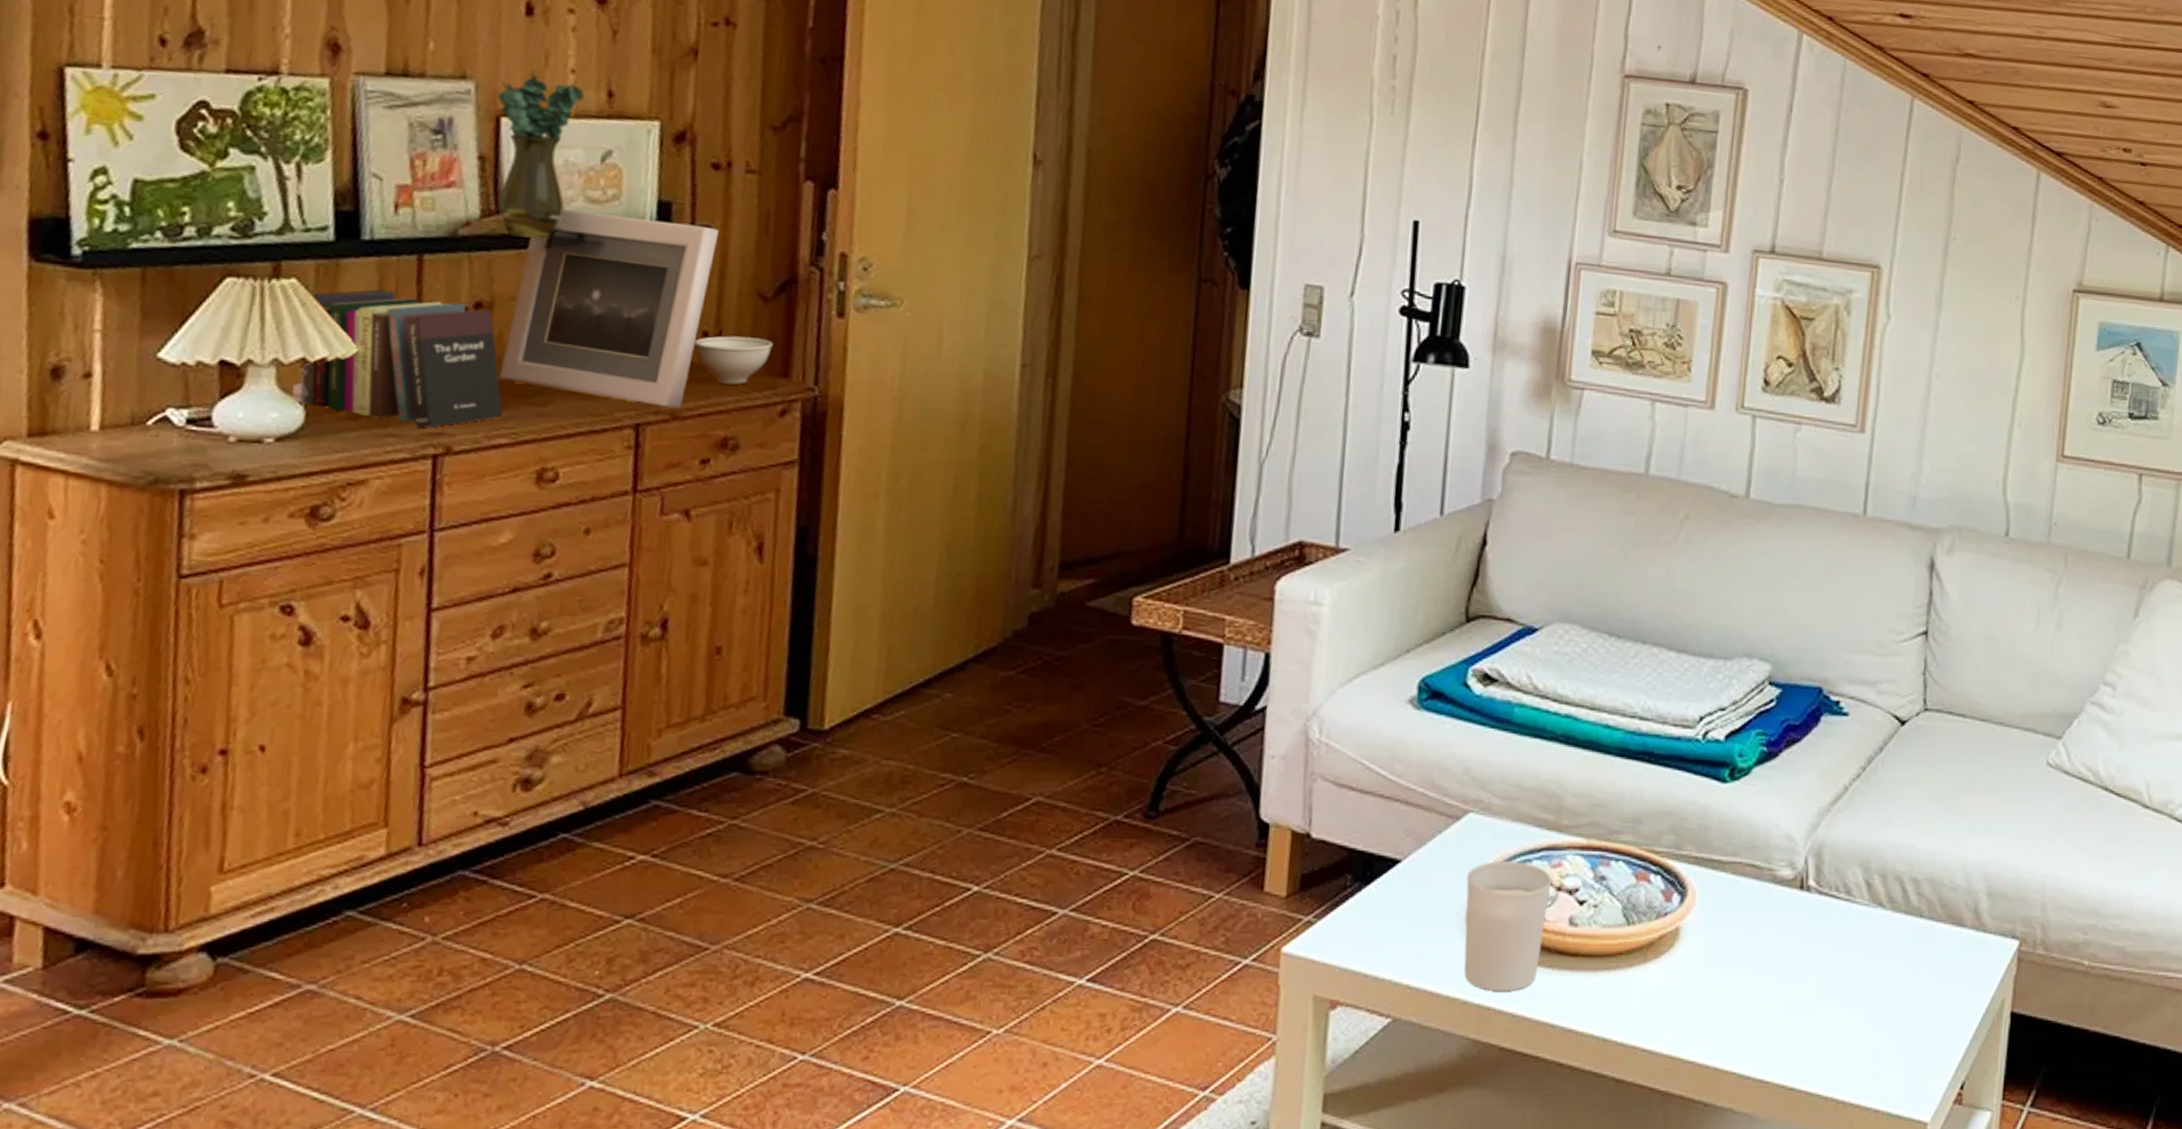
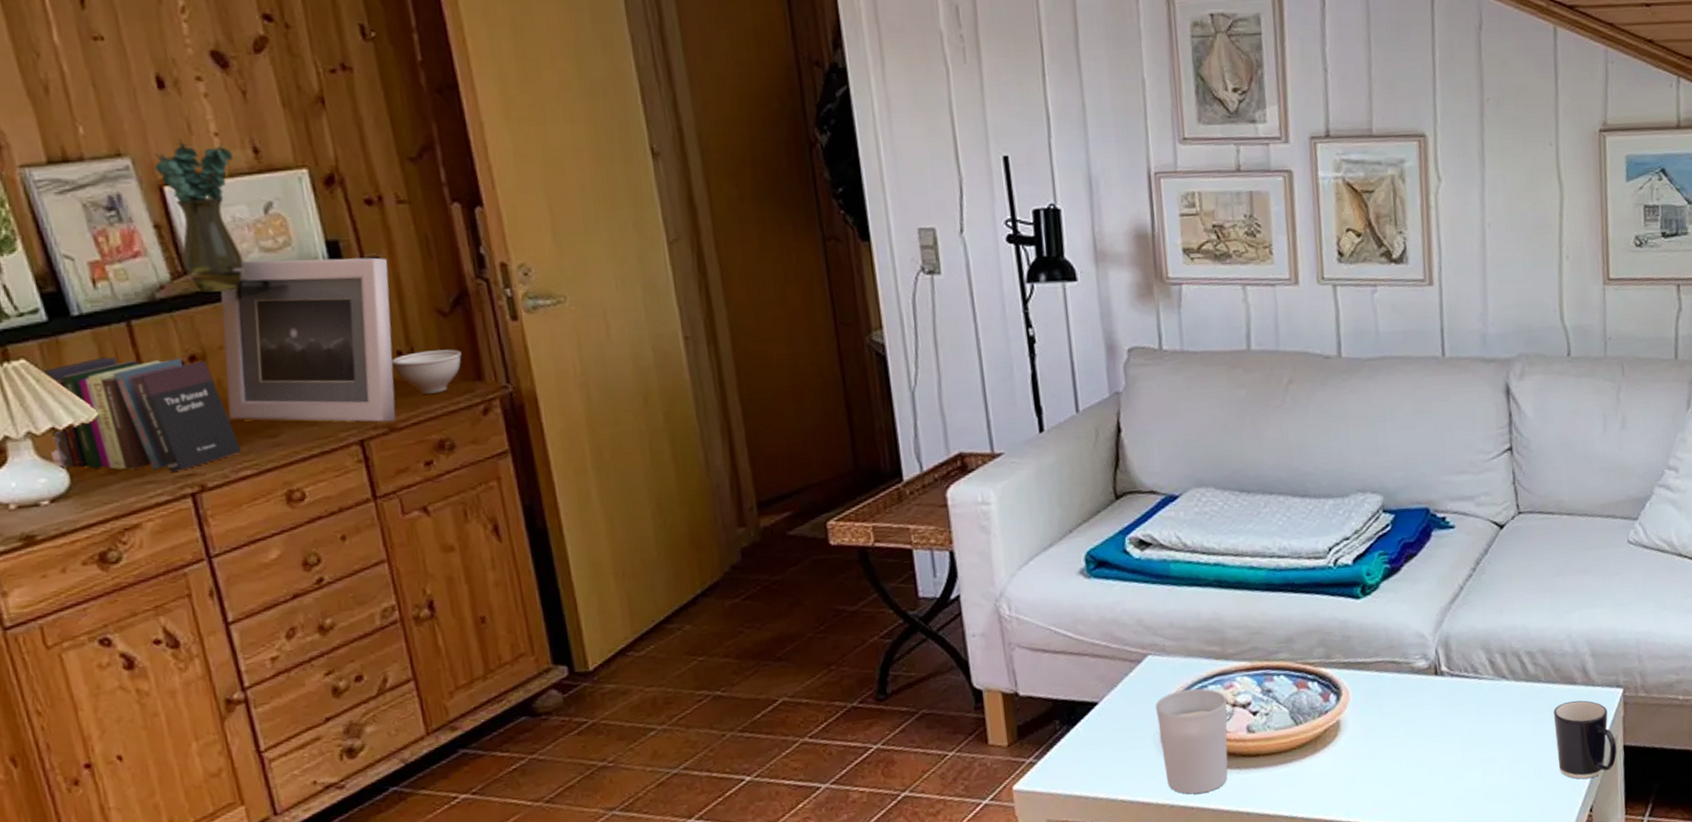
mug: none [1930,946,2002,1046] -> present [1553,700,1617,779]

